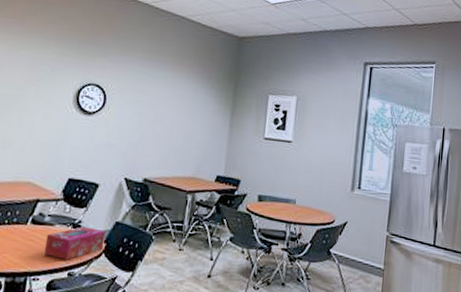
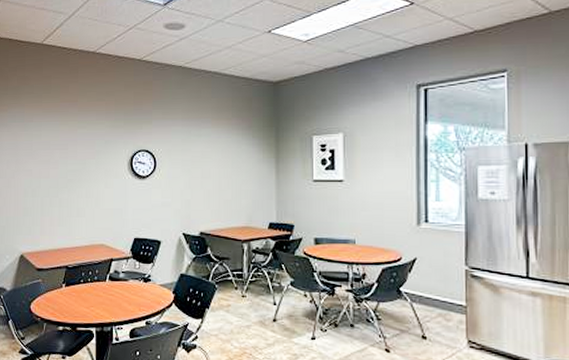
tissue box: present [43,226,106,260] -> none [123,280,173,310]

